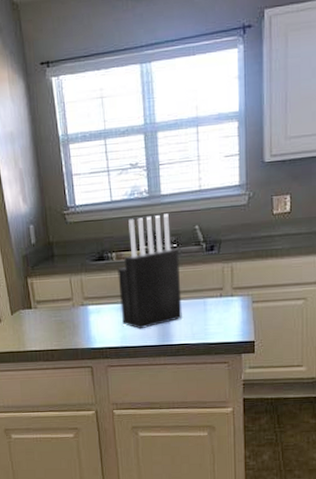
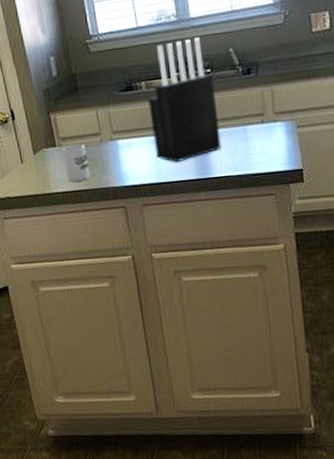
cup: none [37,307,61,342] -> present [61,143,90,182]

